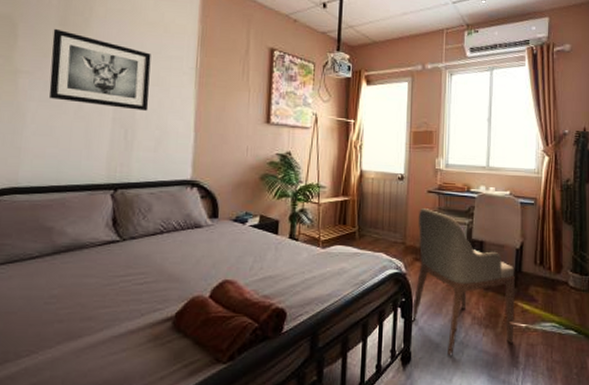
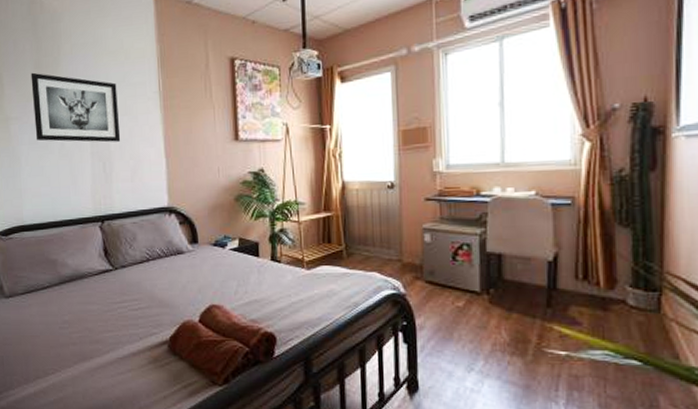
armchair: present [411,208,515,356] -> none [415,219,551,386]

